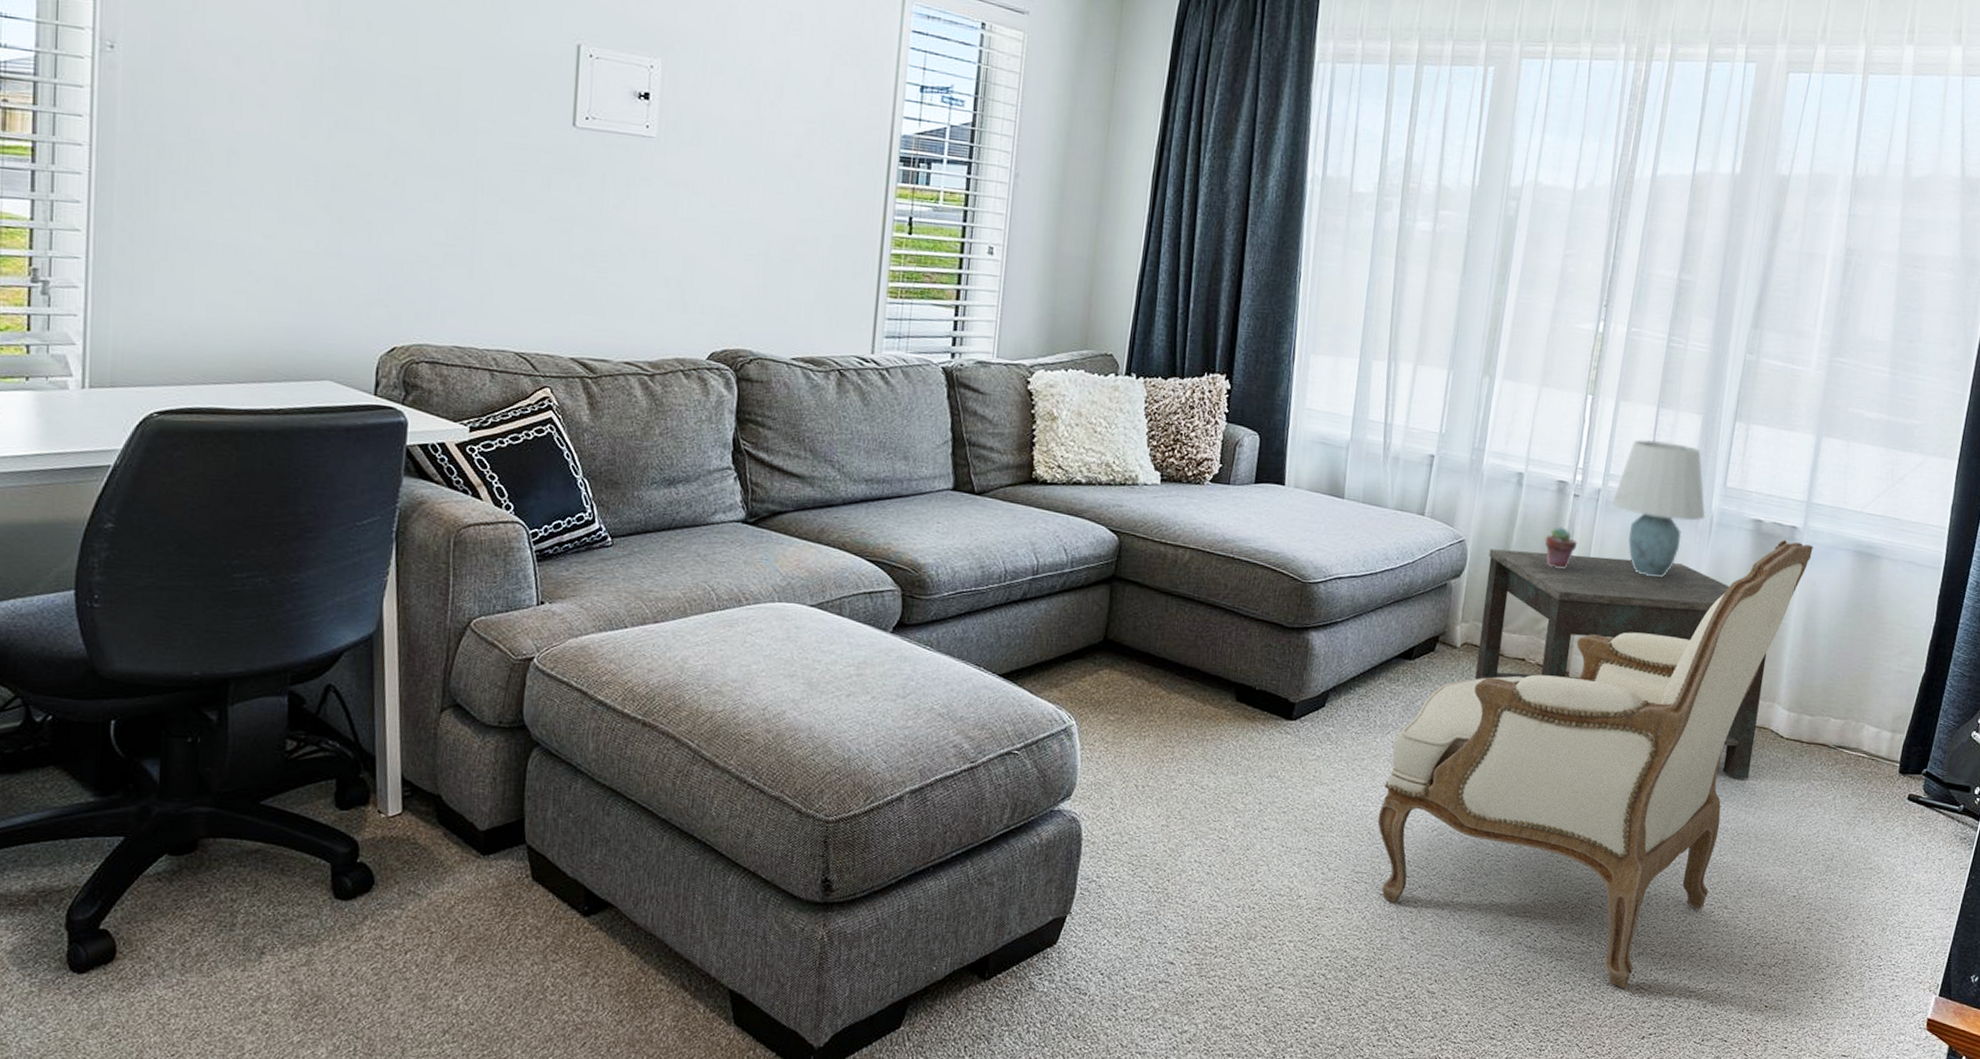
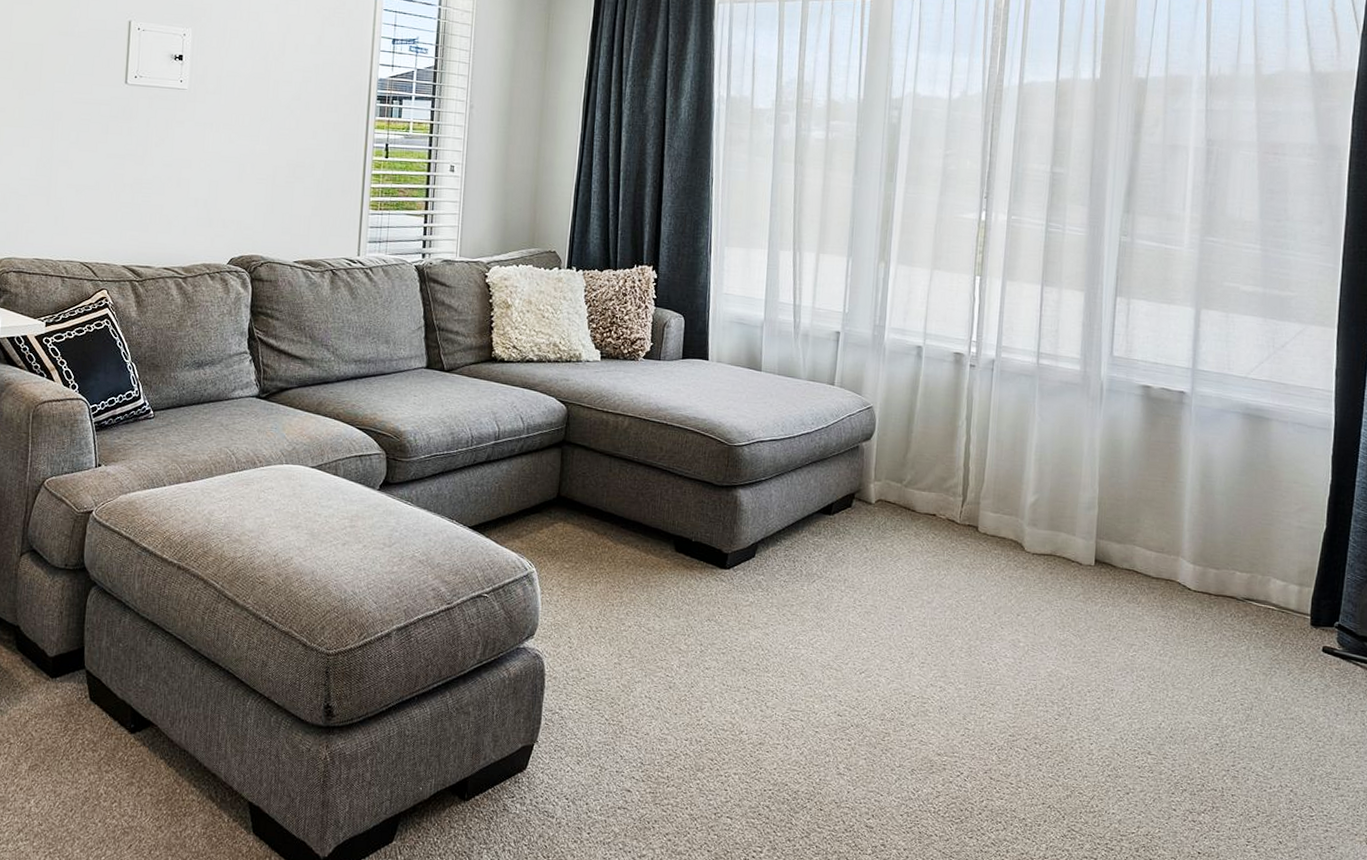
armchair: present [1377,540,1813,989] -> none [809,404,1203,831]
side table: present [1475,549,1767,779] -> none [890,414,1167,629]
potted succulent: present [1544,526,1578,569] -> none [946,394,977,432]
table lamp: present [1612,439,1706,577] -> none [1006,314,1096,439]

